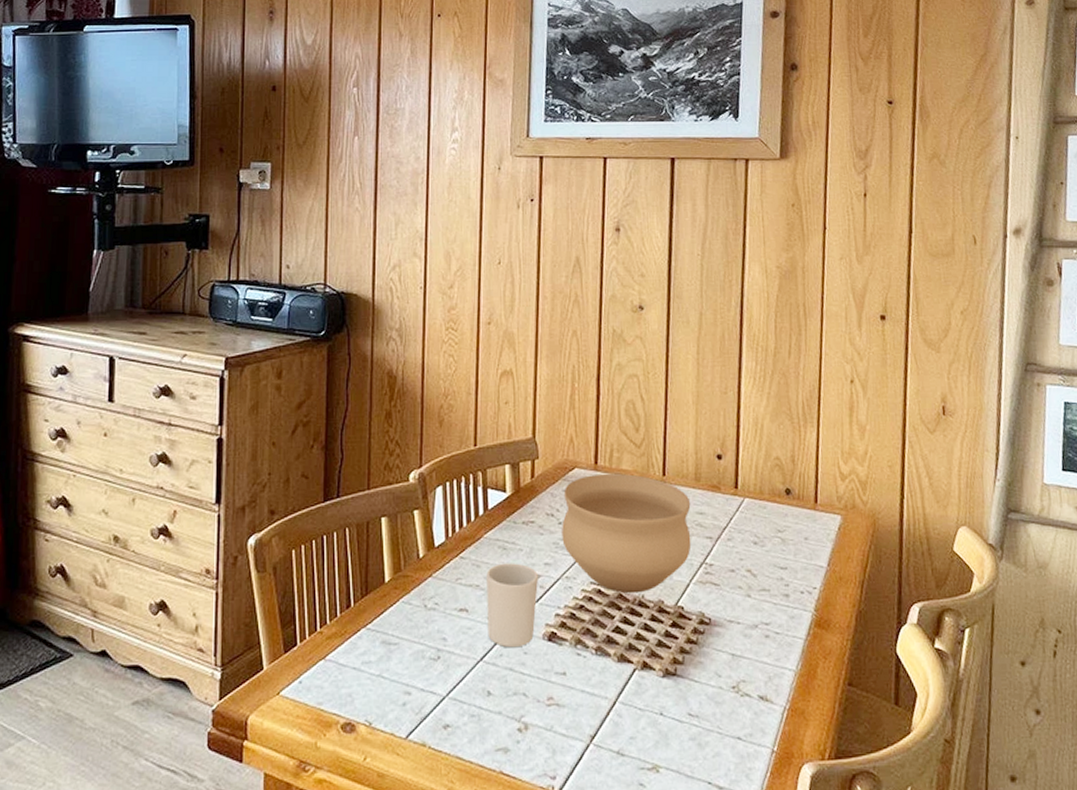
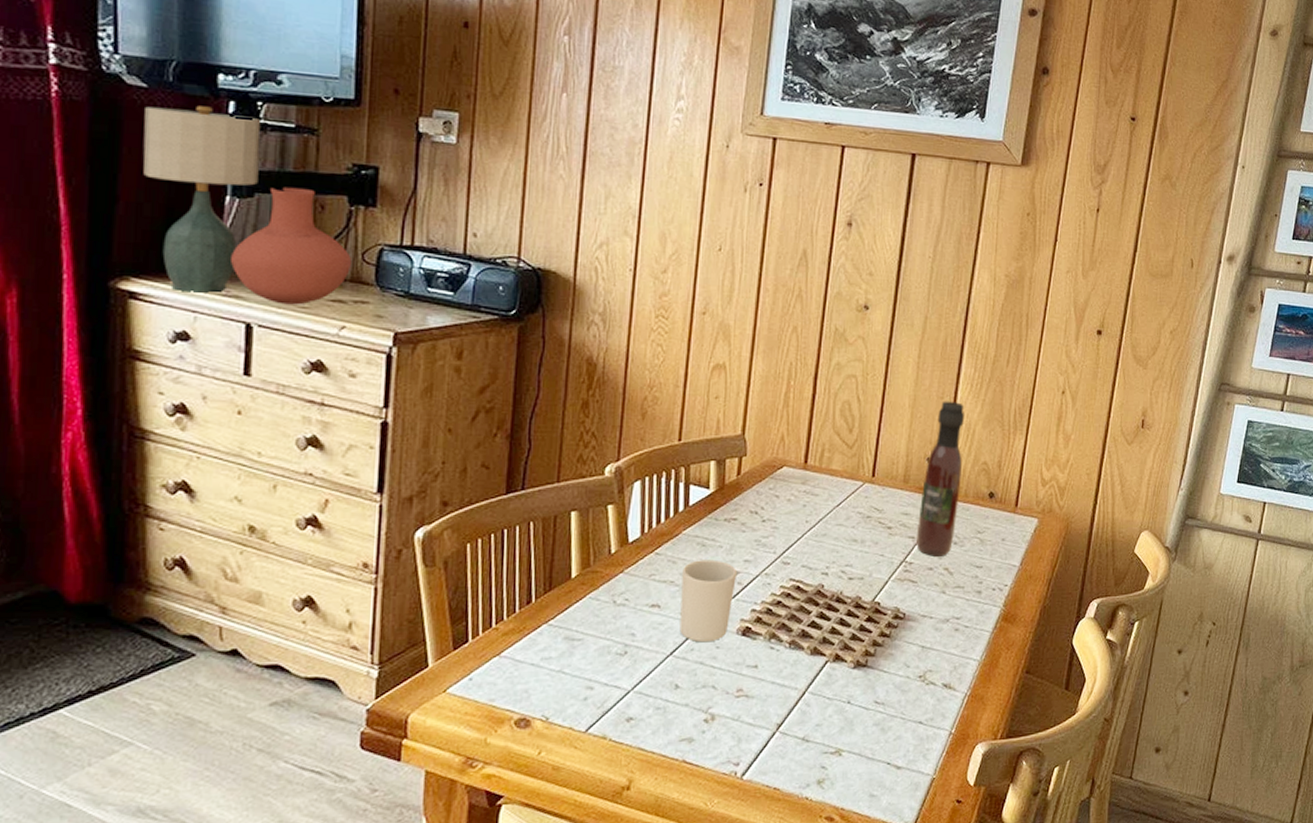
table lamp: none [33,178,119,333] -> present [143,105,261,293]
vase: none [98,238,191,339] -> present [231,187,353,305]
bowl: present [562,473,692,594] -> none [764,473,897,590]
wine bottle: none [714,395,755,558] -> present [917,401,965,556]

